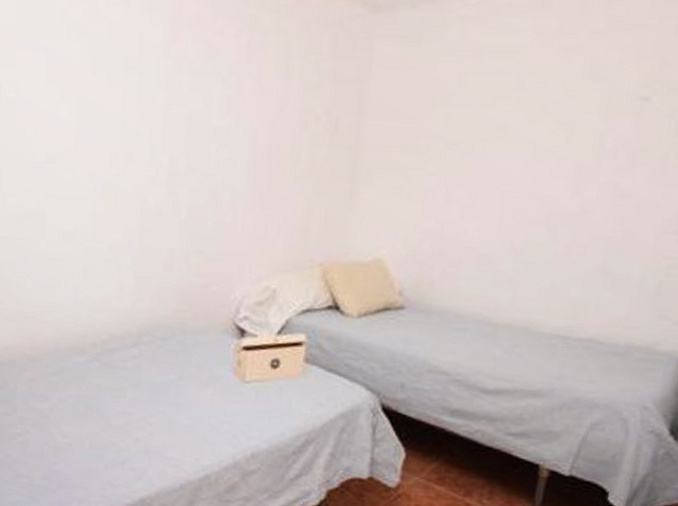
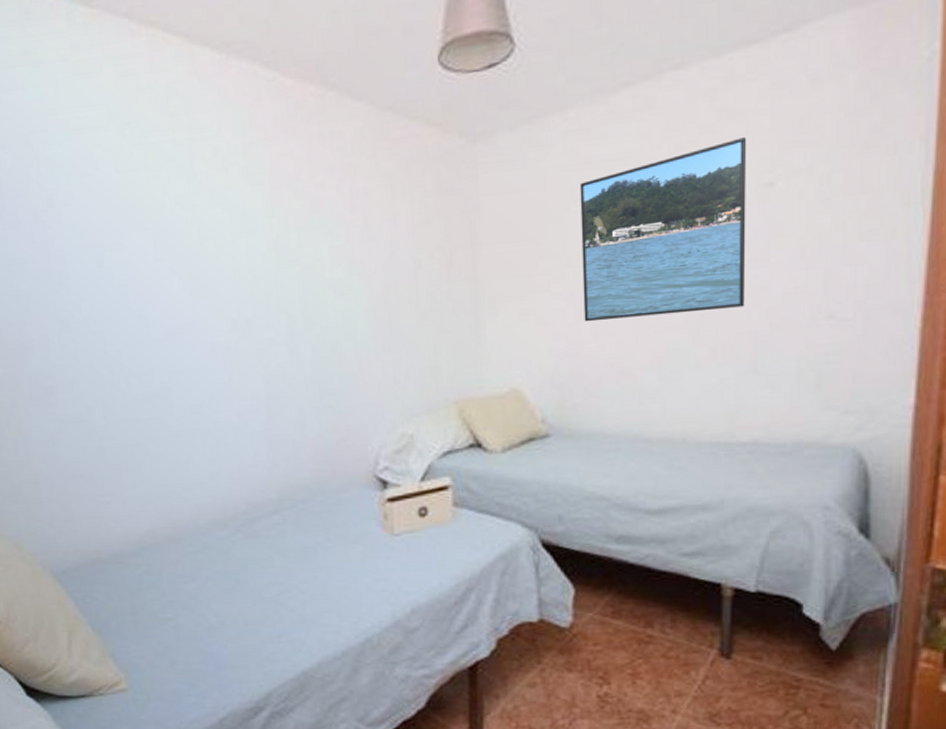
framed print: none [453,49,632,212] -> present [579,137,747,322]

